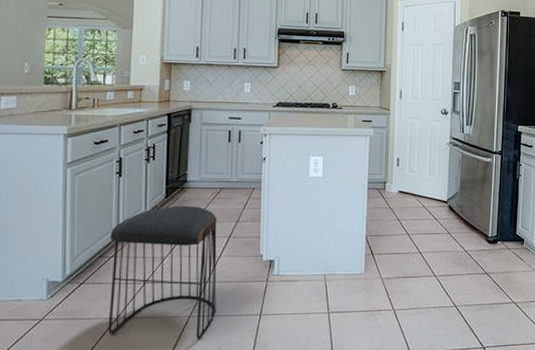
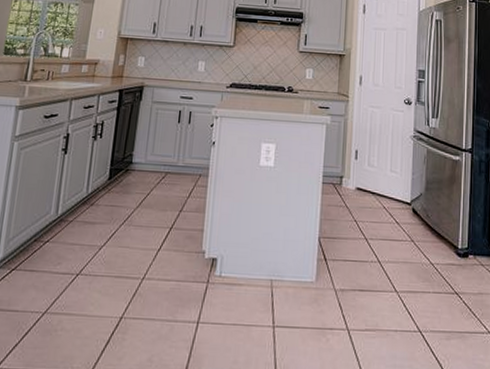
stool: present [108,205,217,340] -> none [34,188,160,347]

